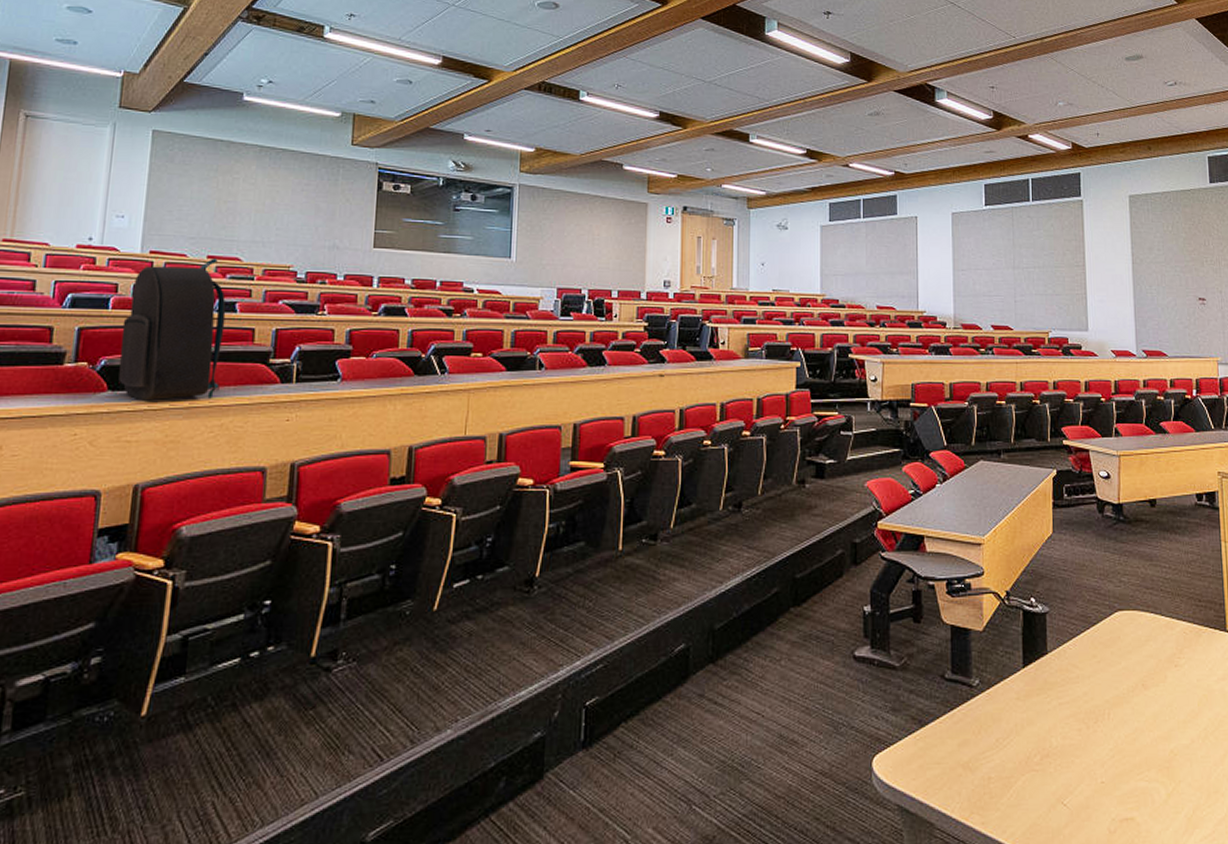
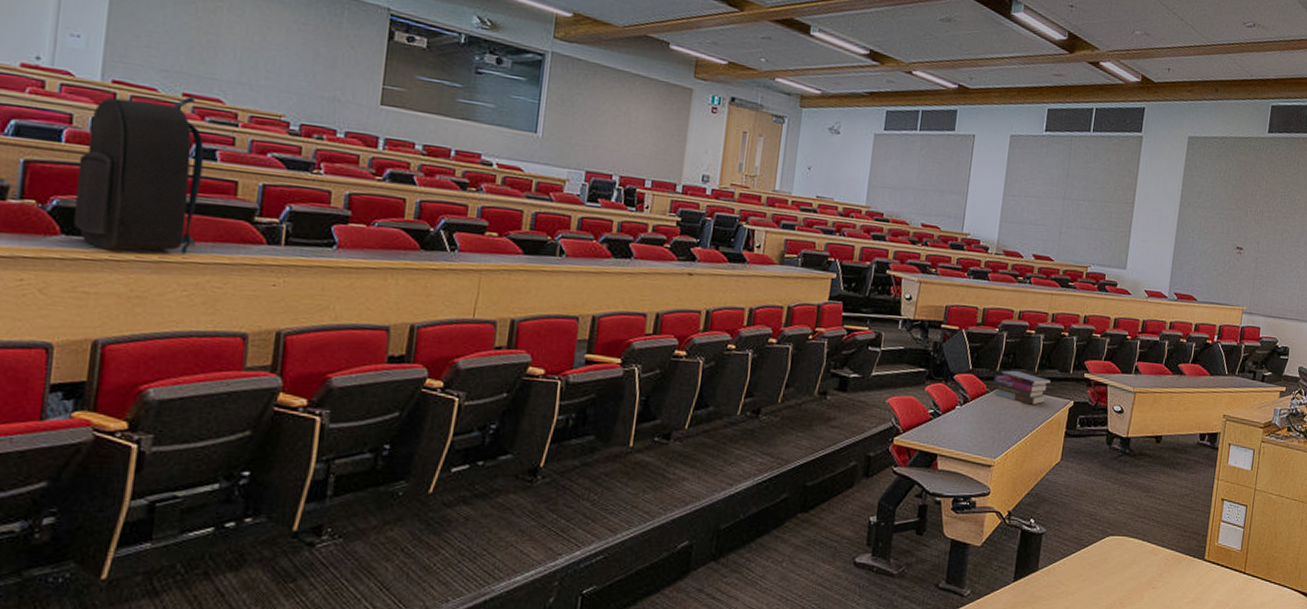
books: none [970,443,1029,477] -> present [993,370,1051,405]

